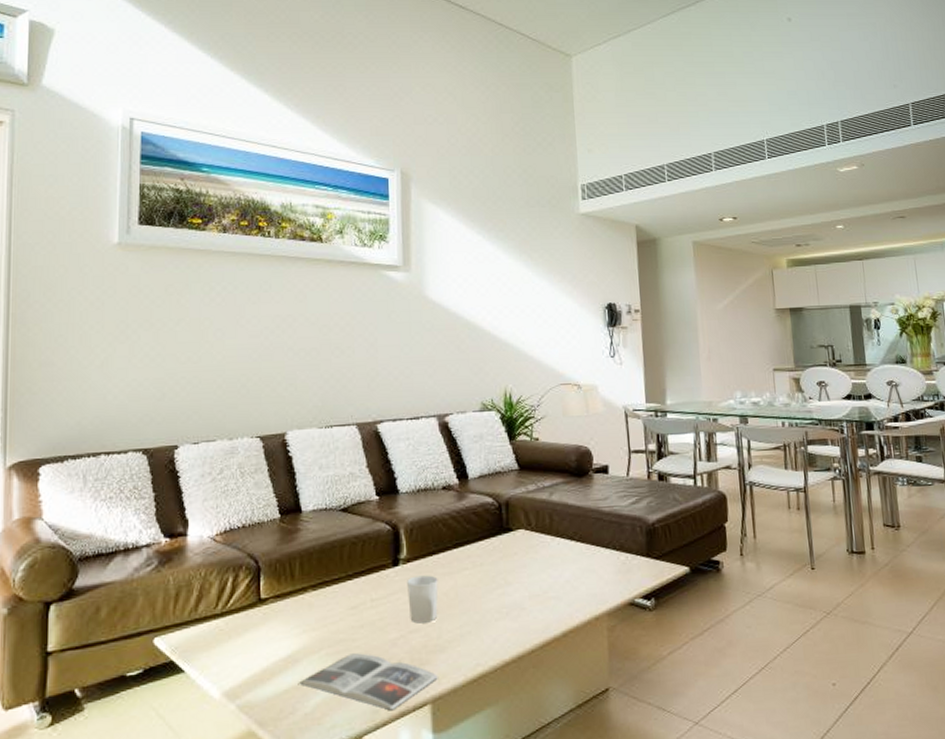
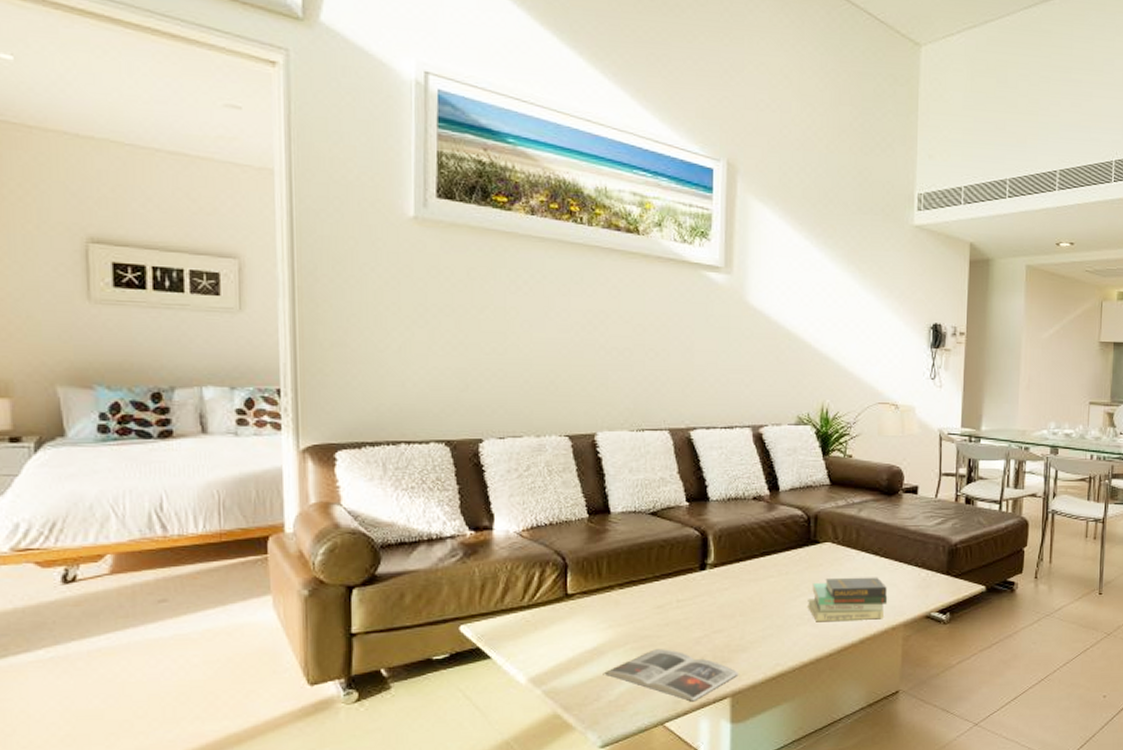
candle holder: present [407,575,439,624] -> none [713,580,744,625]
books: none [505,563,588,616] -> present [808,577,888,622]

